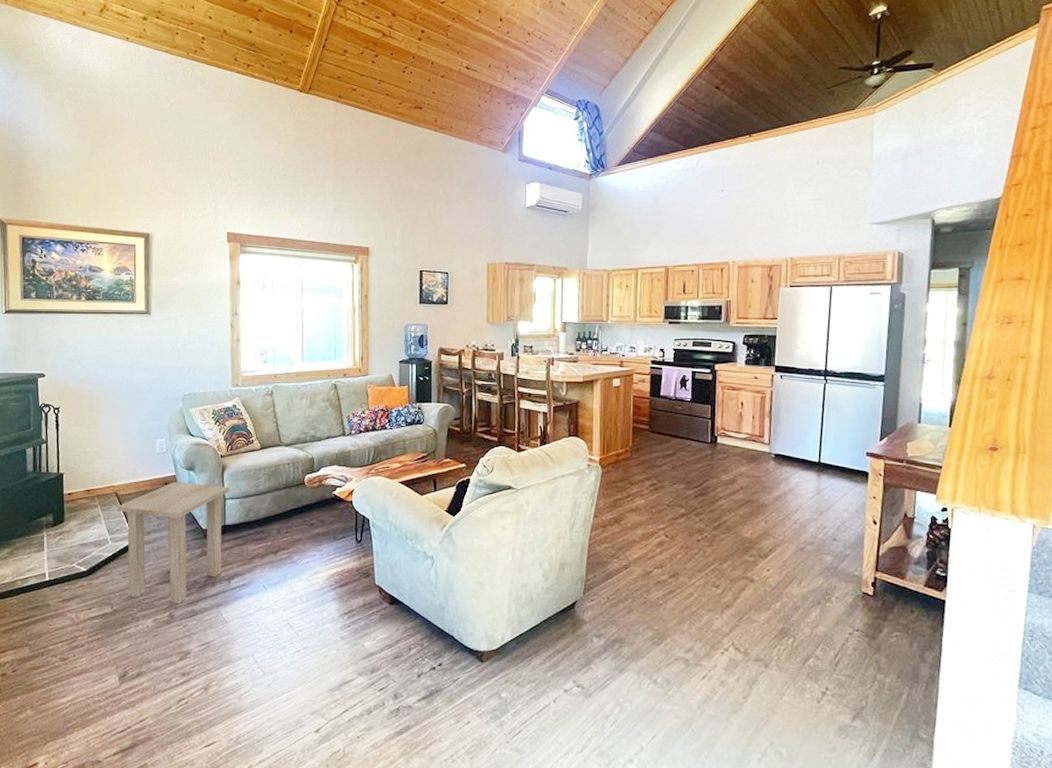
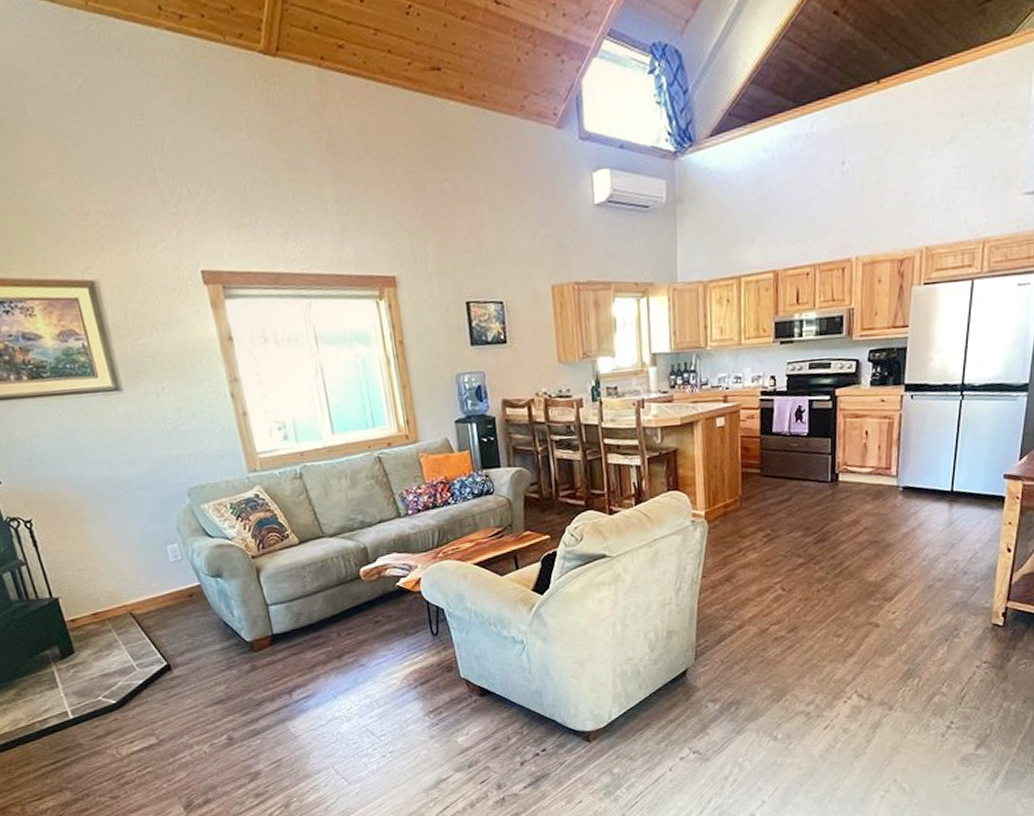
side table: present [117,481,230,605] -> none [135,591,280,726]

